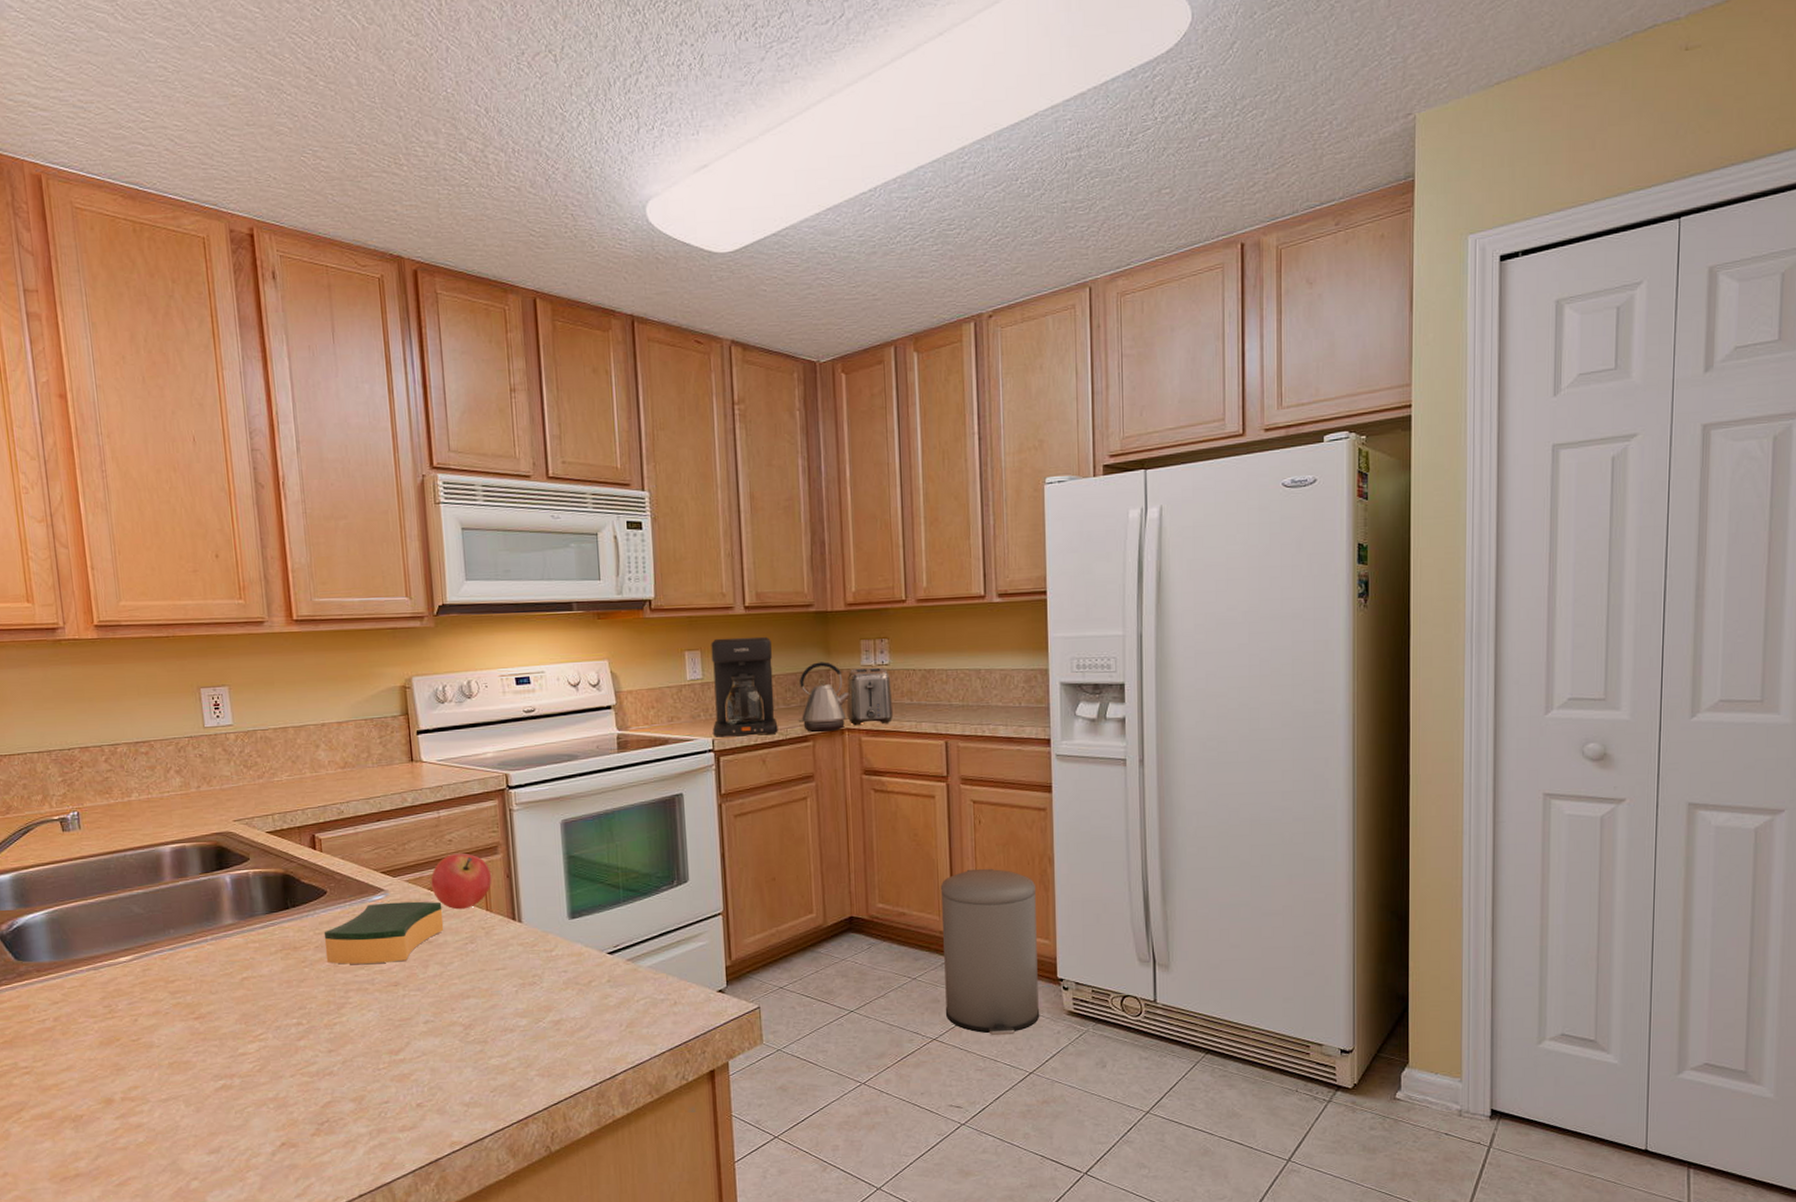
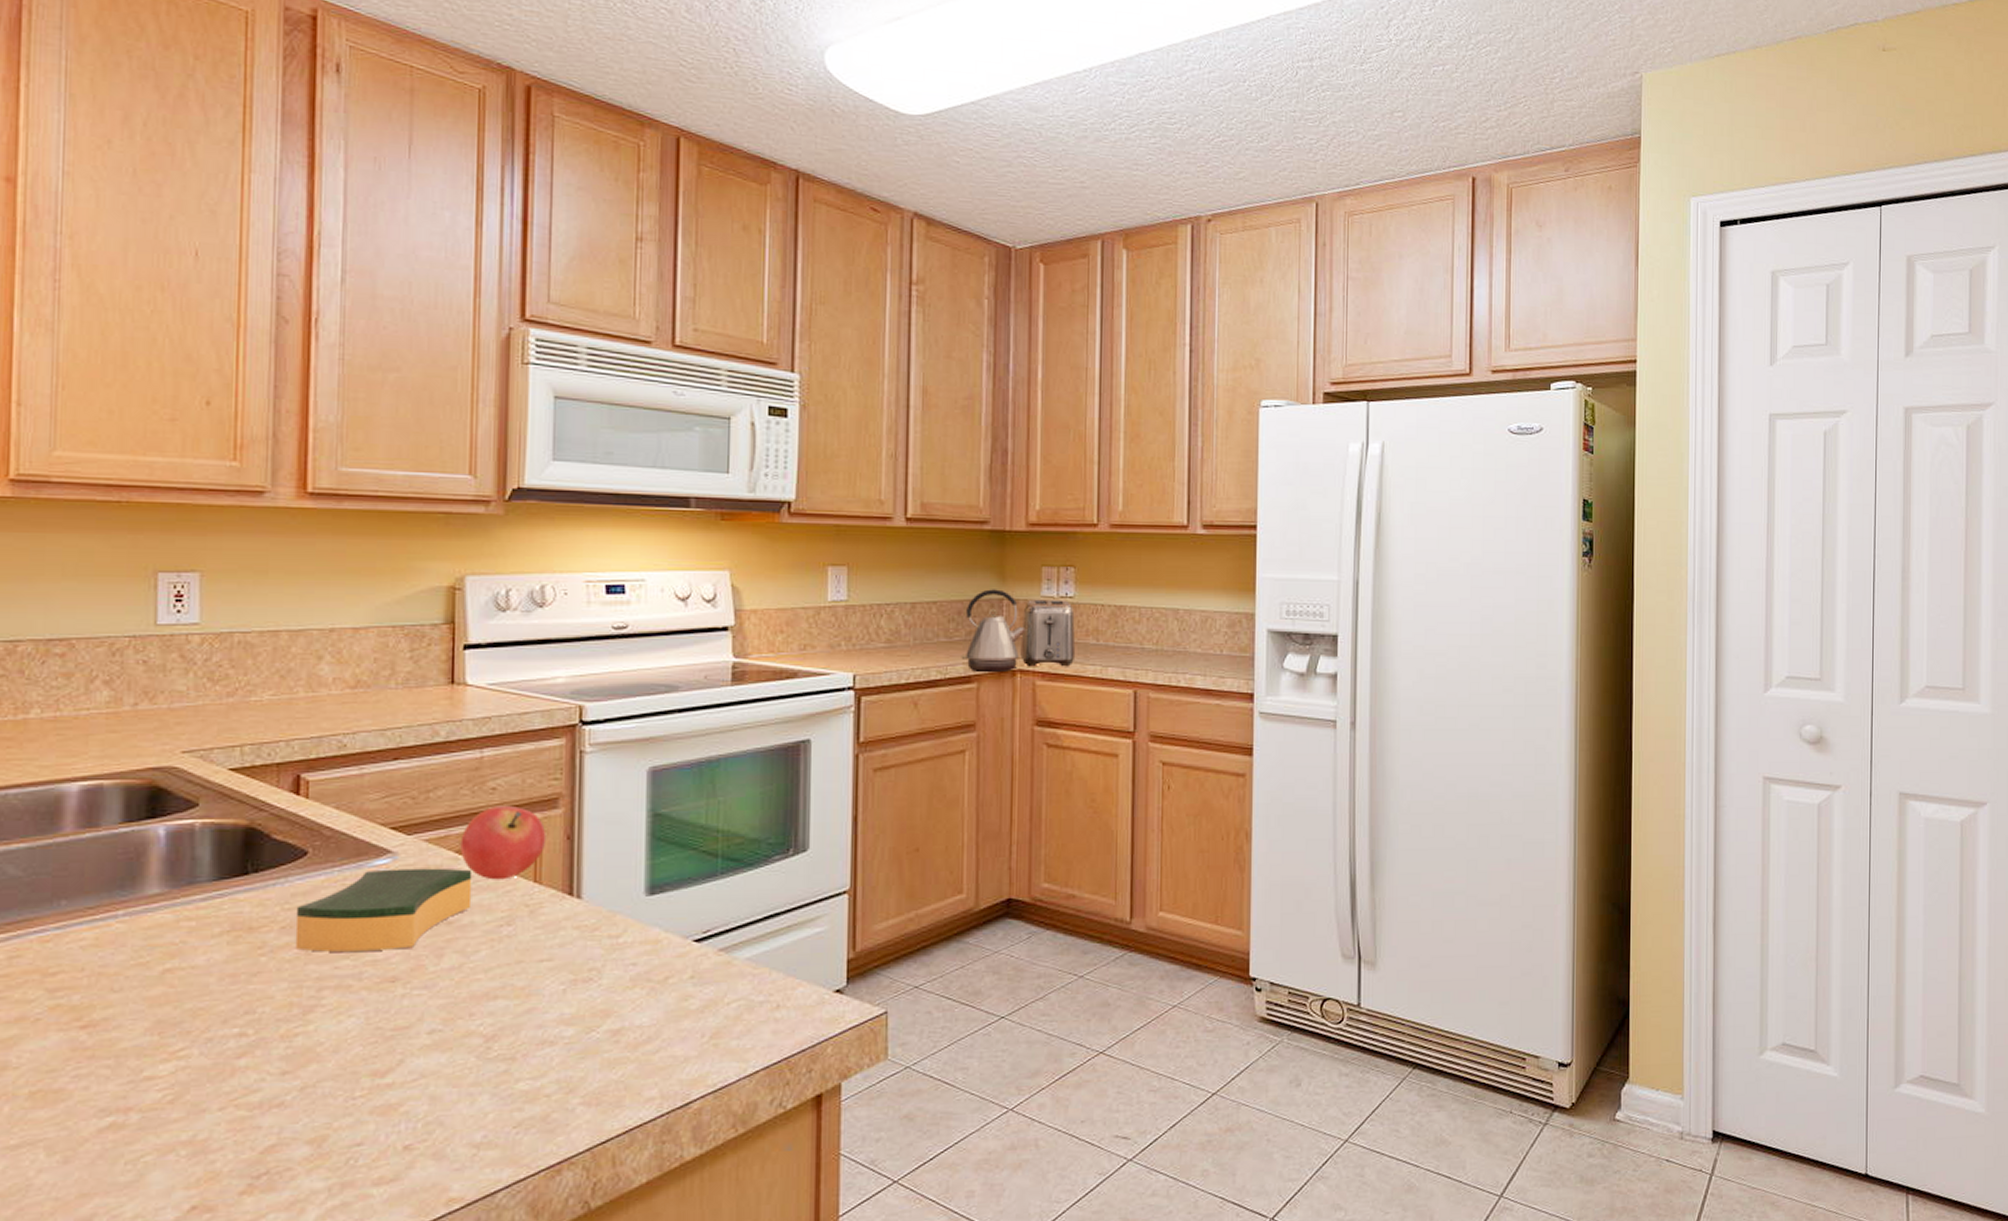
coffee maker: present [711,636,778,737] -> none [855,553,936,673]
pedal bin: present [940,868,1040,1035] -> none [1116,843,1230,1047]

